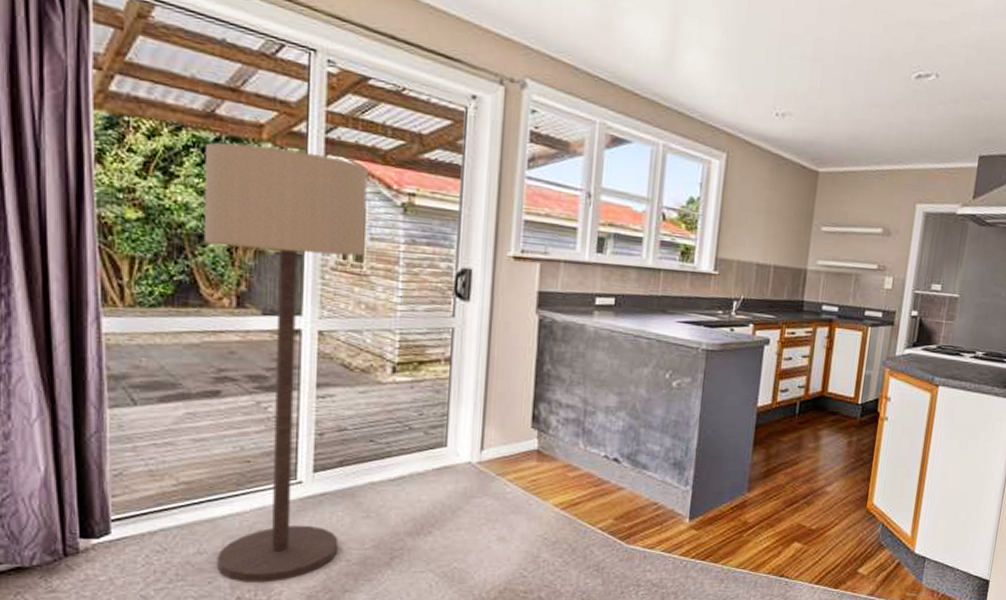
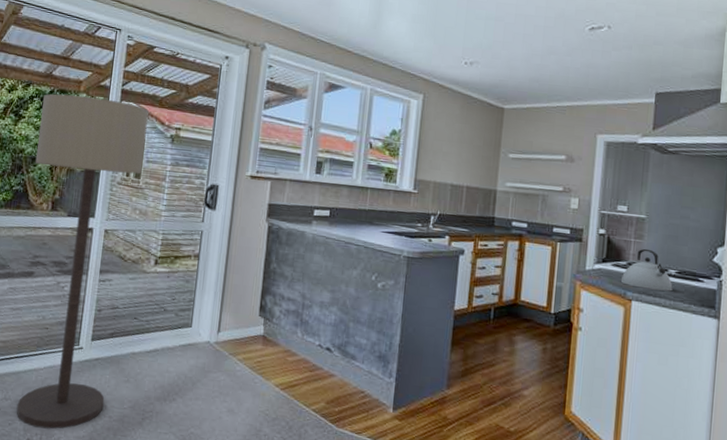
kettle: none [929,330,979,375] -> present [620,248,673,292]

